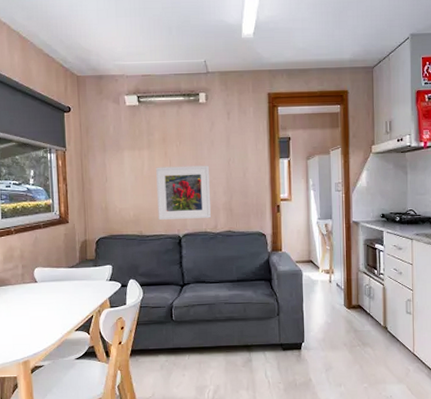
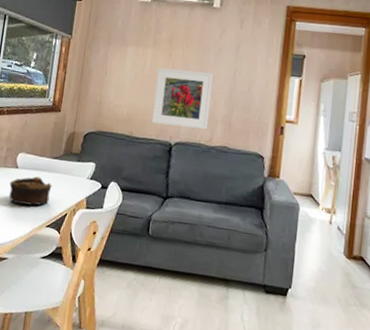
bowl: none [32,287,74,316] -> present [9,176,52,206]

